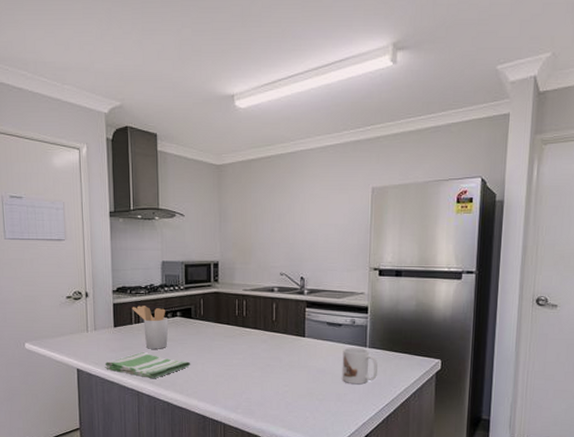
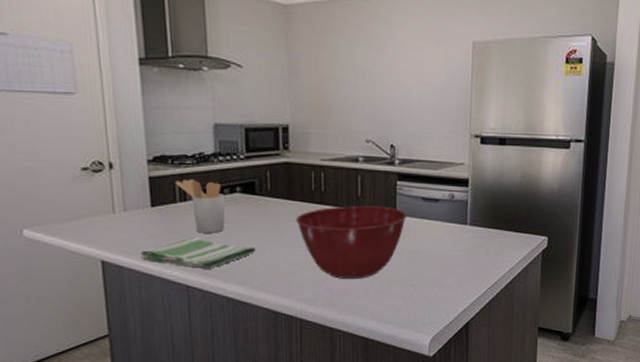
mixing bowl: none [223,329,313,391] -> present [296,206,406,279]
mug: present [342,347,378,385] -> none [439,225,479,267]

